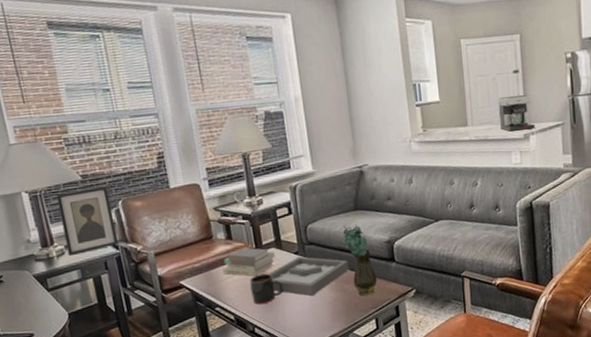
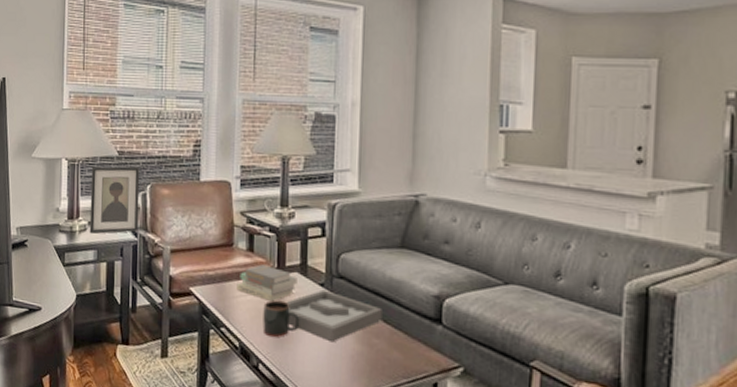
vase: present [343,224,378,296] -> none [380,264,416,360]
coffee maker: present [497,94,535,132] -> none [613,137,666,187]

